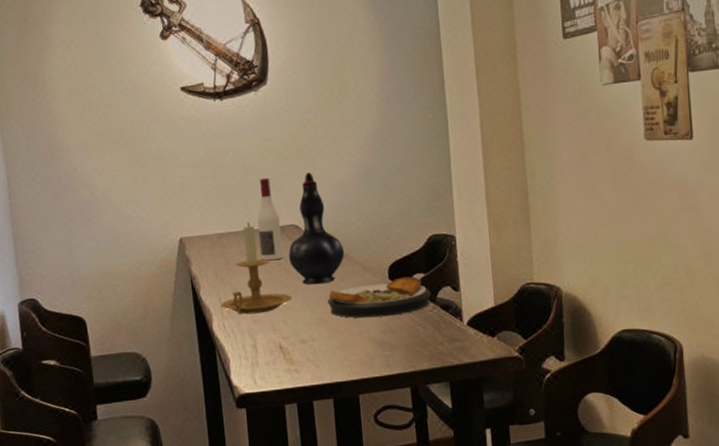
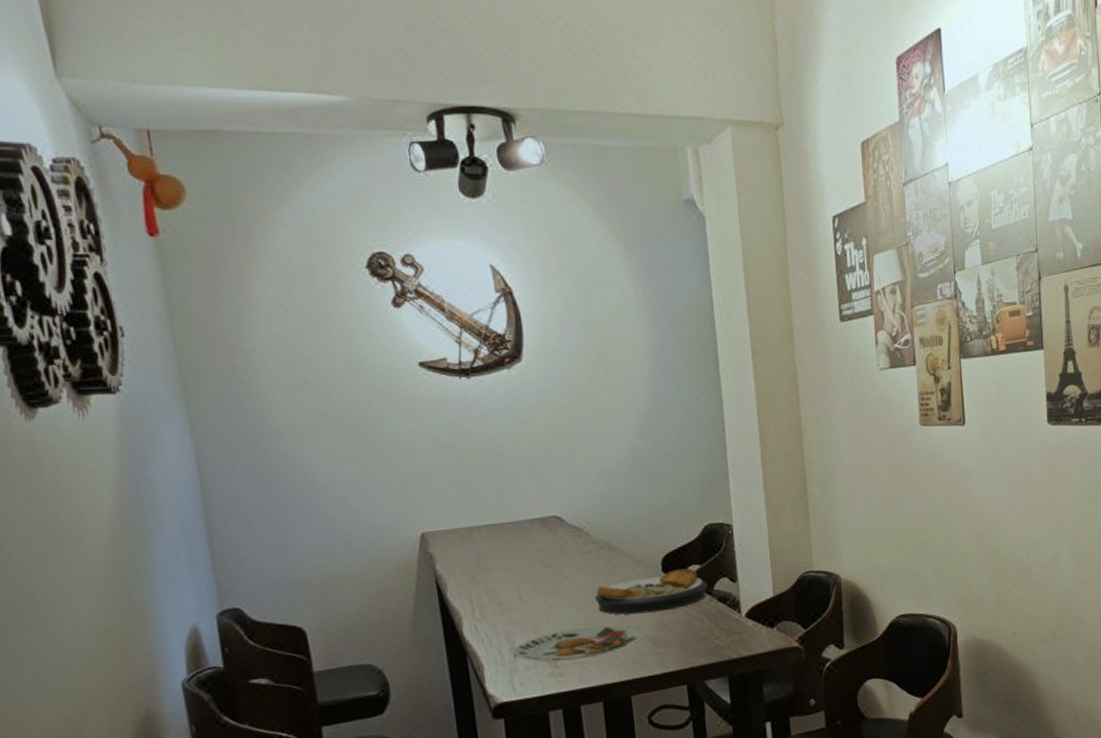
candle holder: present [220,223,293,315] -> none [471,514,556,617]
plate: none [255,327,372,359] -> present [513,625,645,662]
wine bottle: present [257,177,284,261] -> none [513,464,545,556]
decorative vase: present [288,171,345,285] -> none [550,458,614,581]

